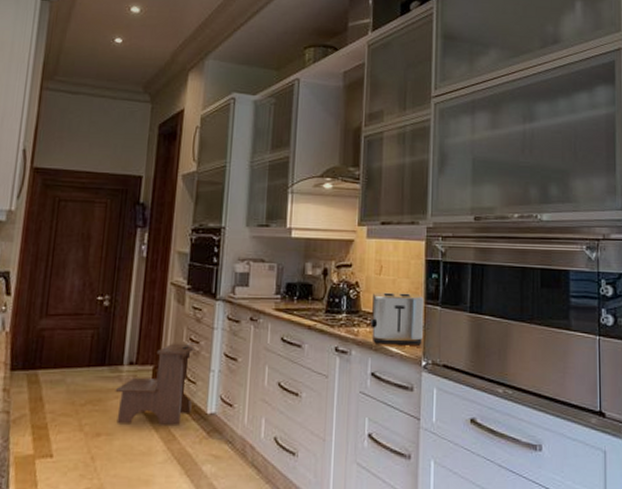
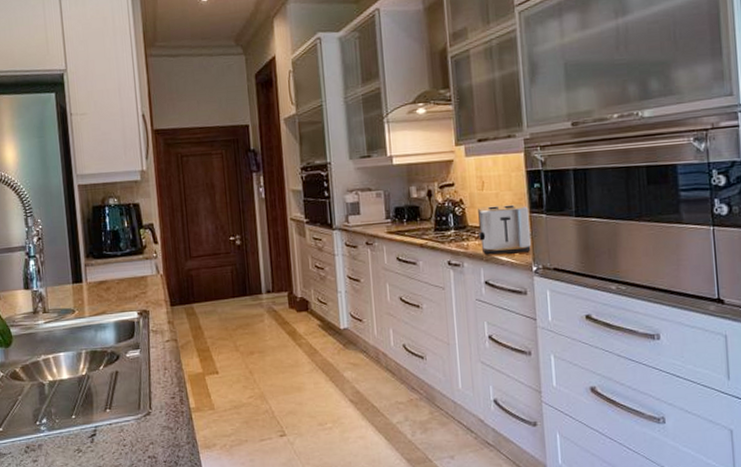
step stool: present [115,343,195,425] -> none [259,270,327,343]

